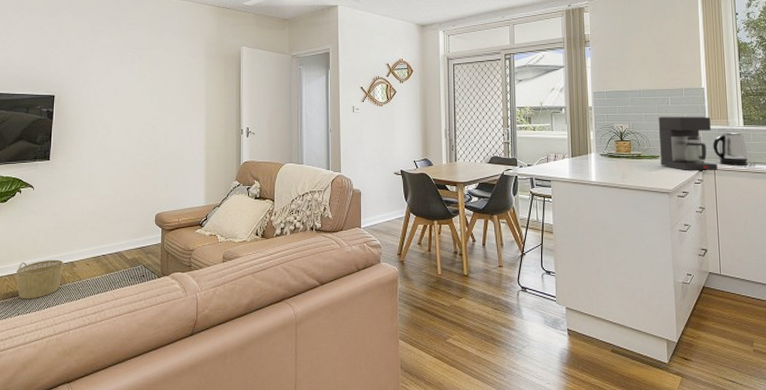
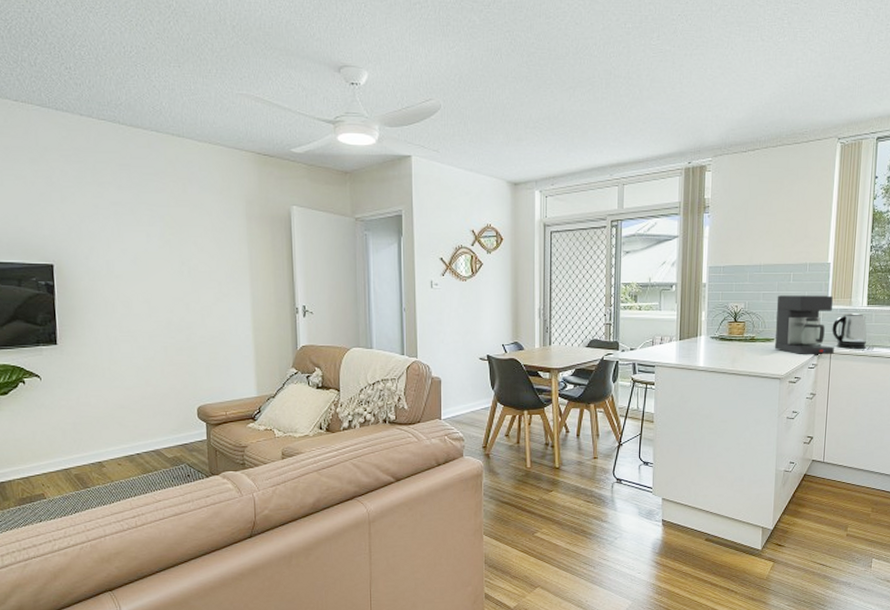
basket: present [16,259,63,300] -> none [31,459,90,505]

